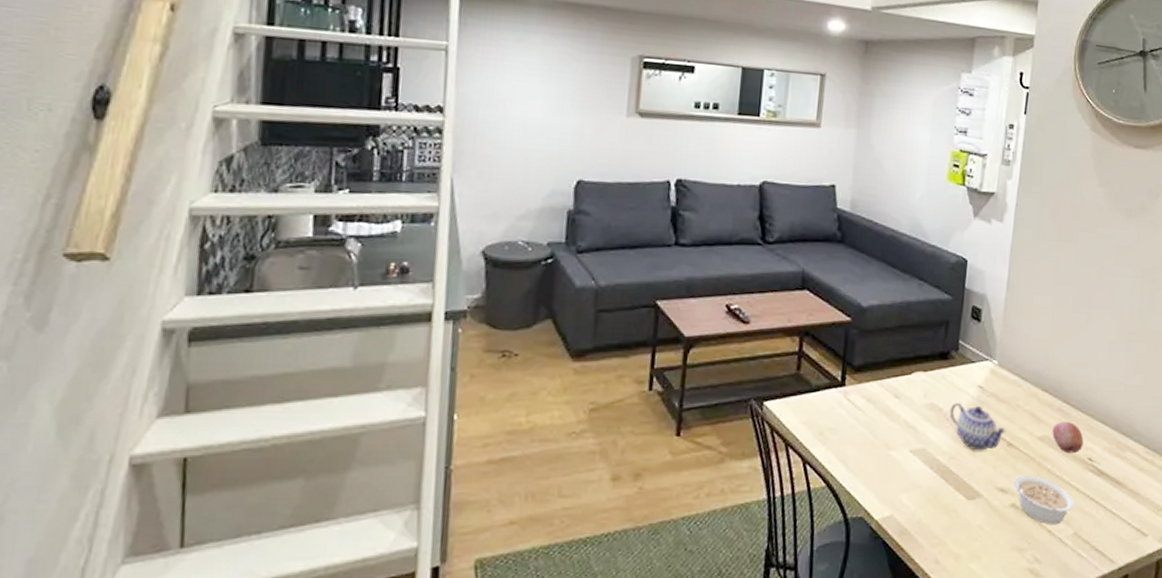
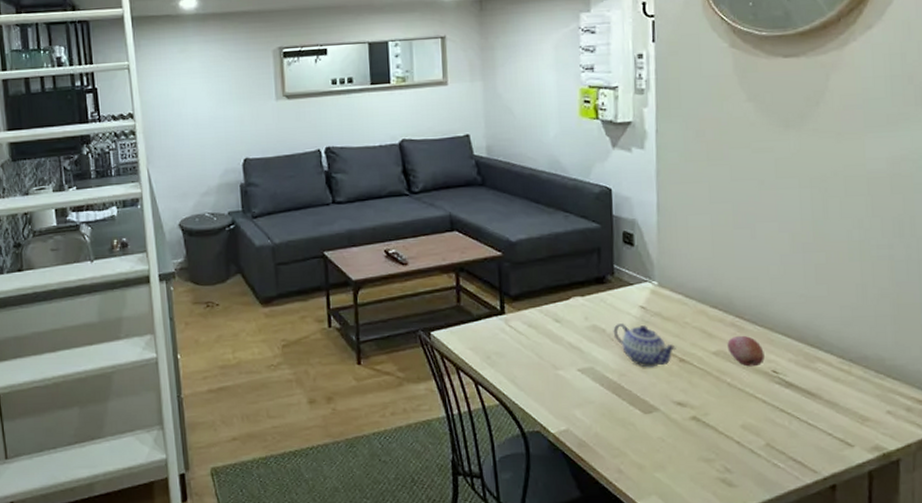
legume: present [1013,474,1074,525] -> none [691,388,762,437]

